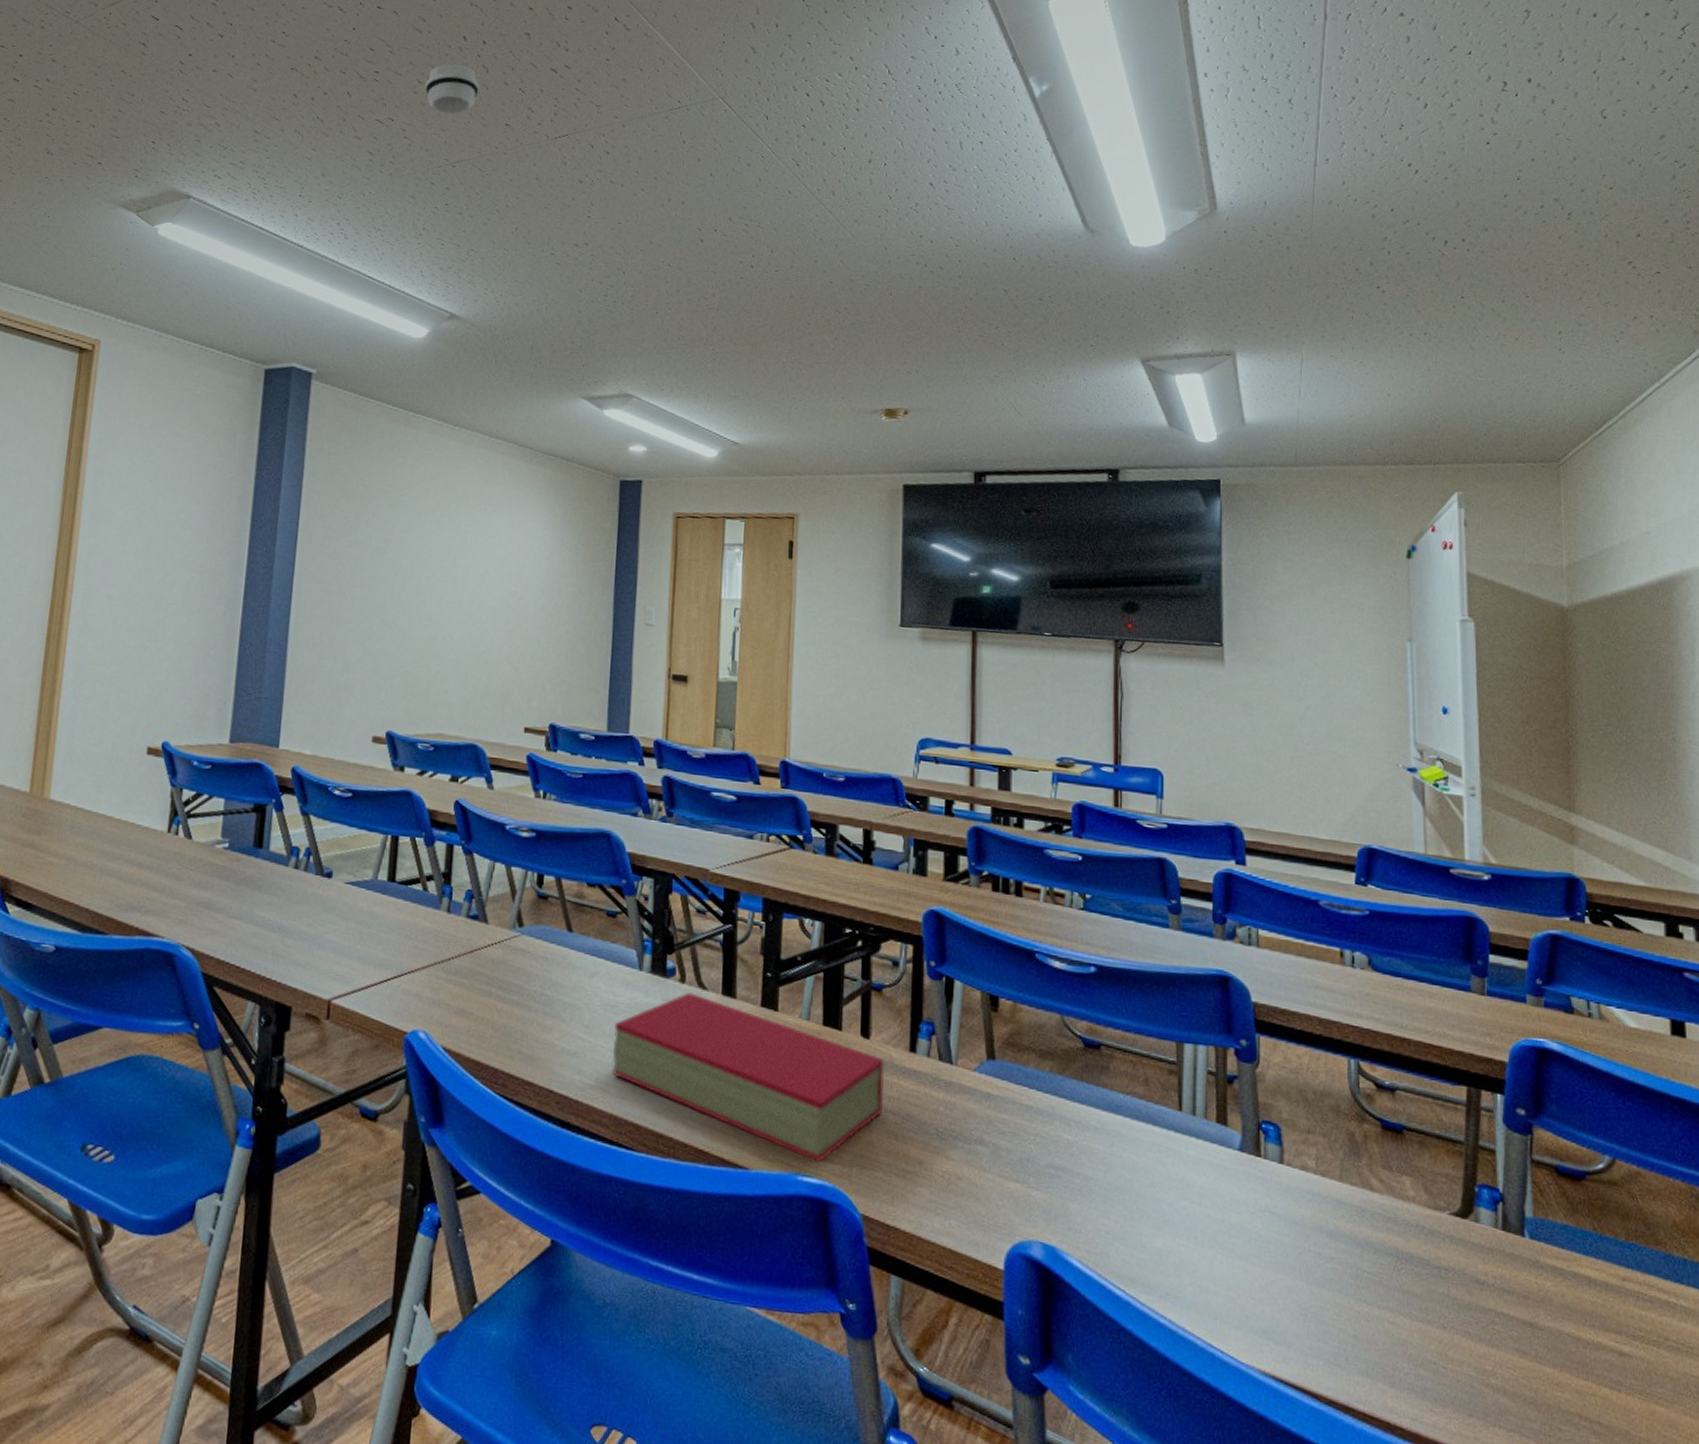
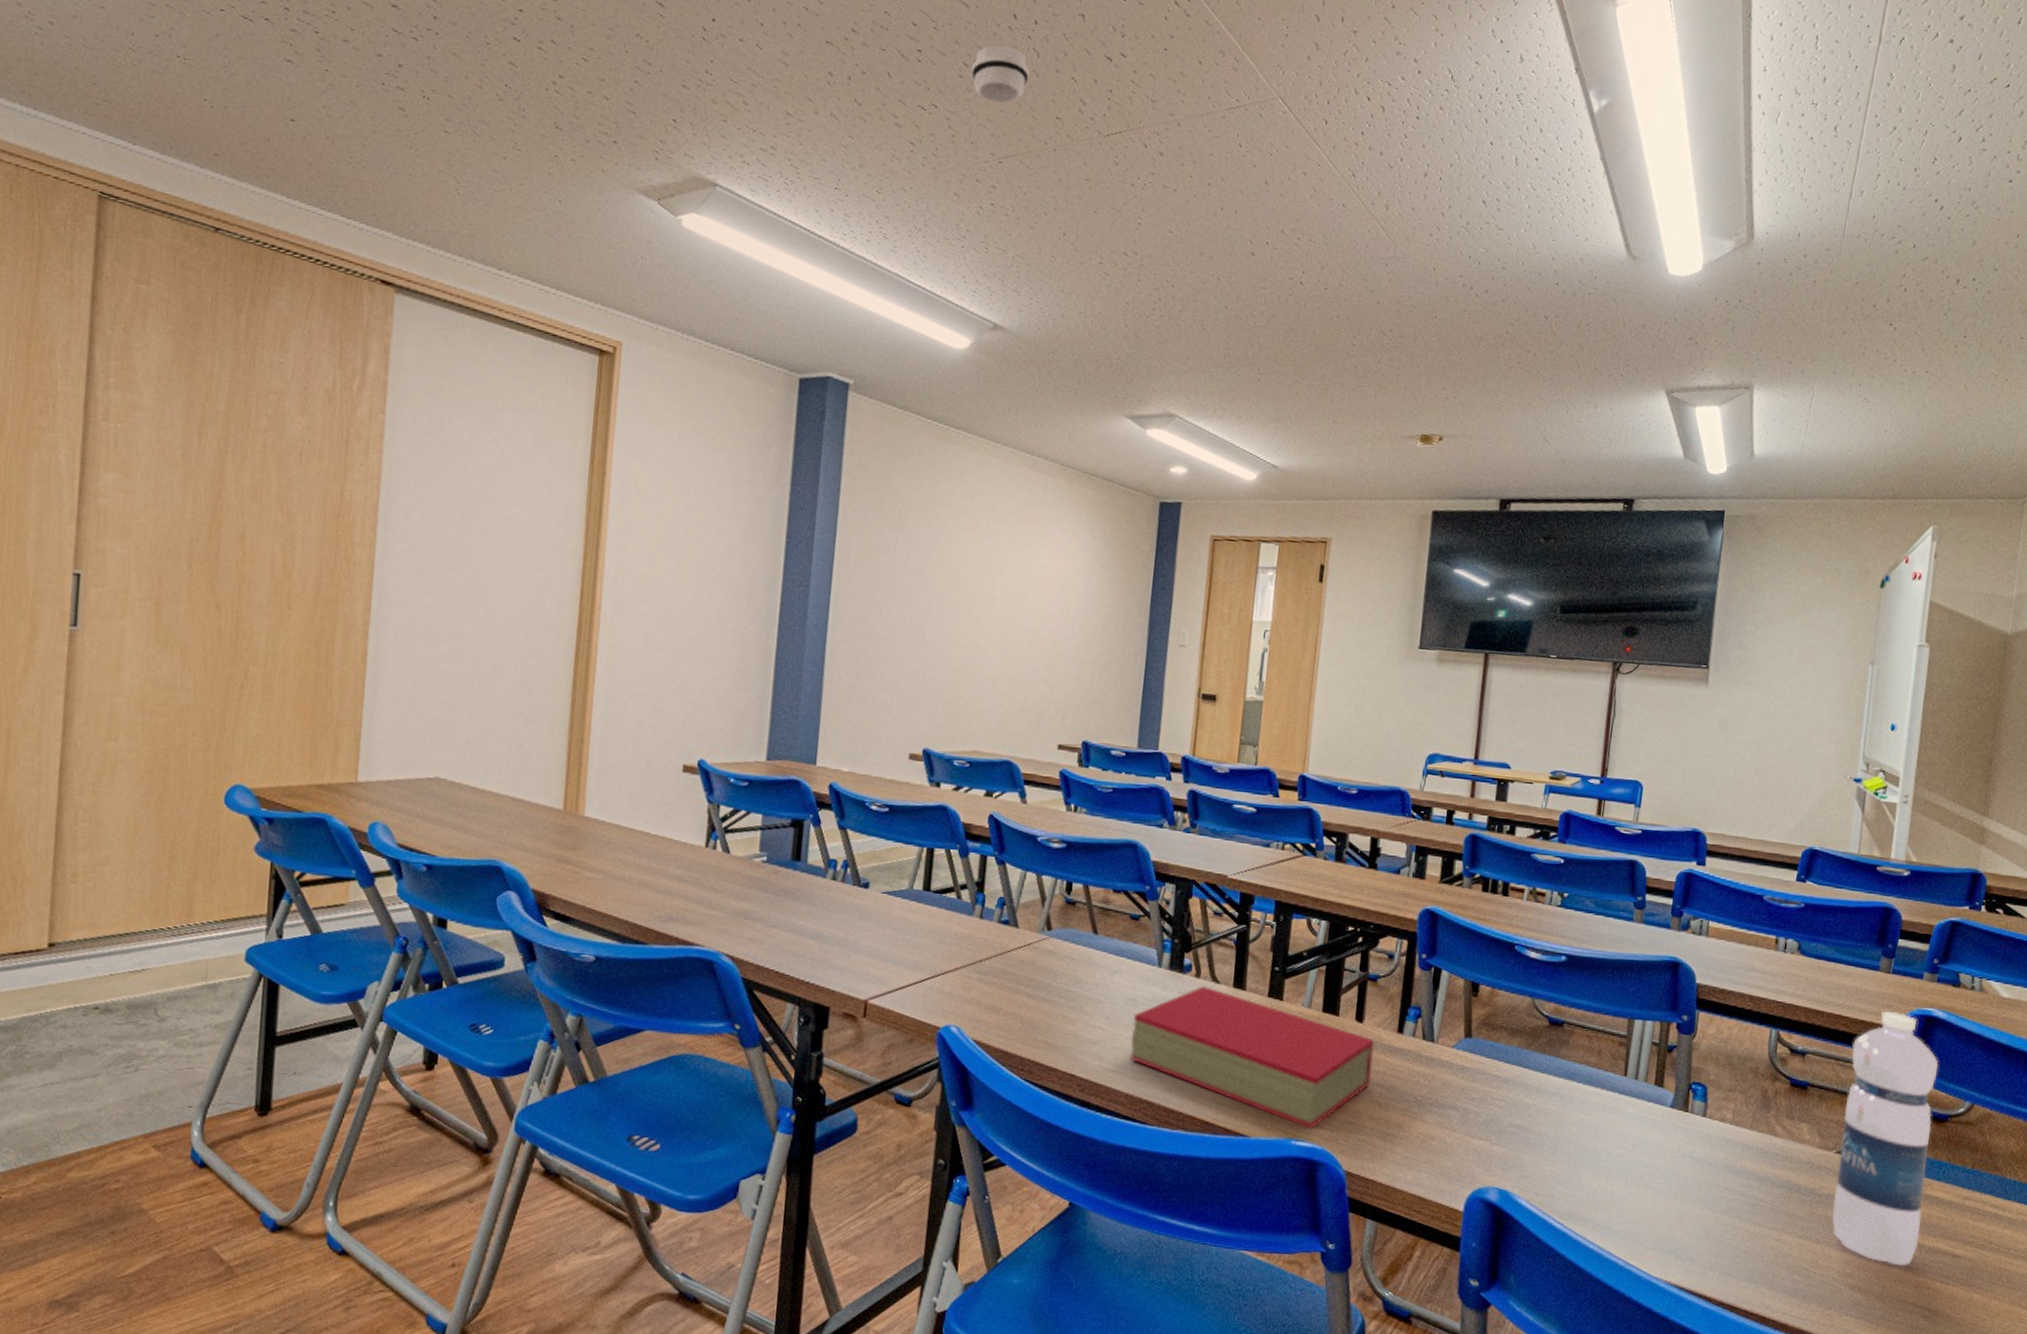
water bottle: none [1452,1041,1573,1365] -> present [1832,1011,1939,1266]

